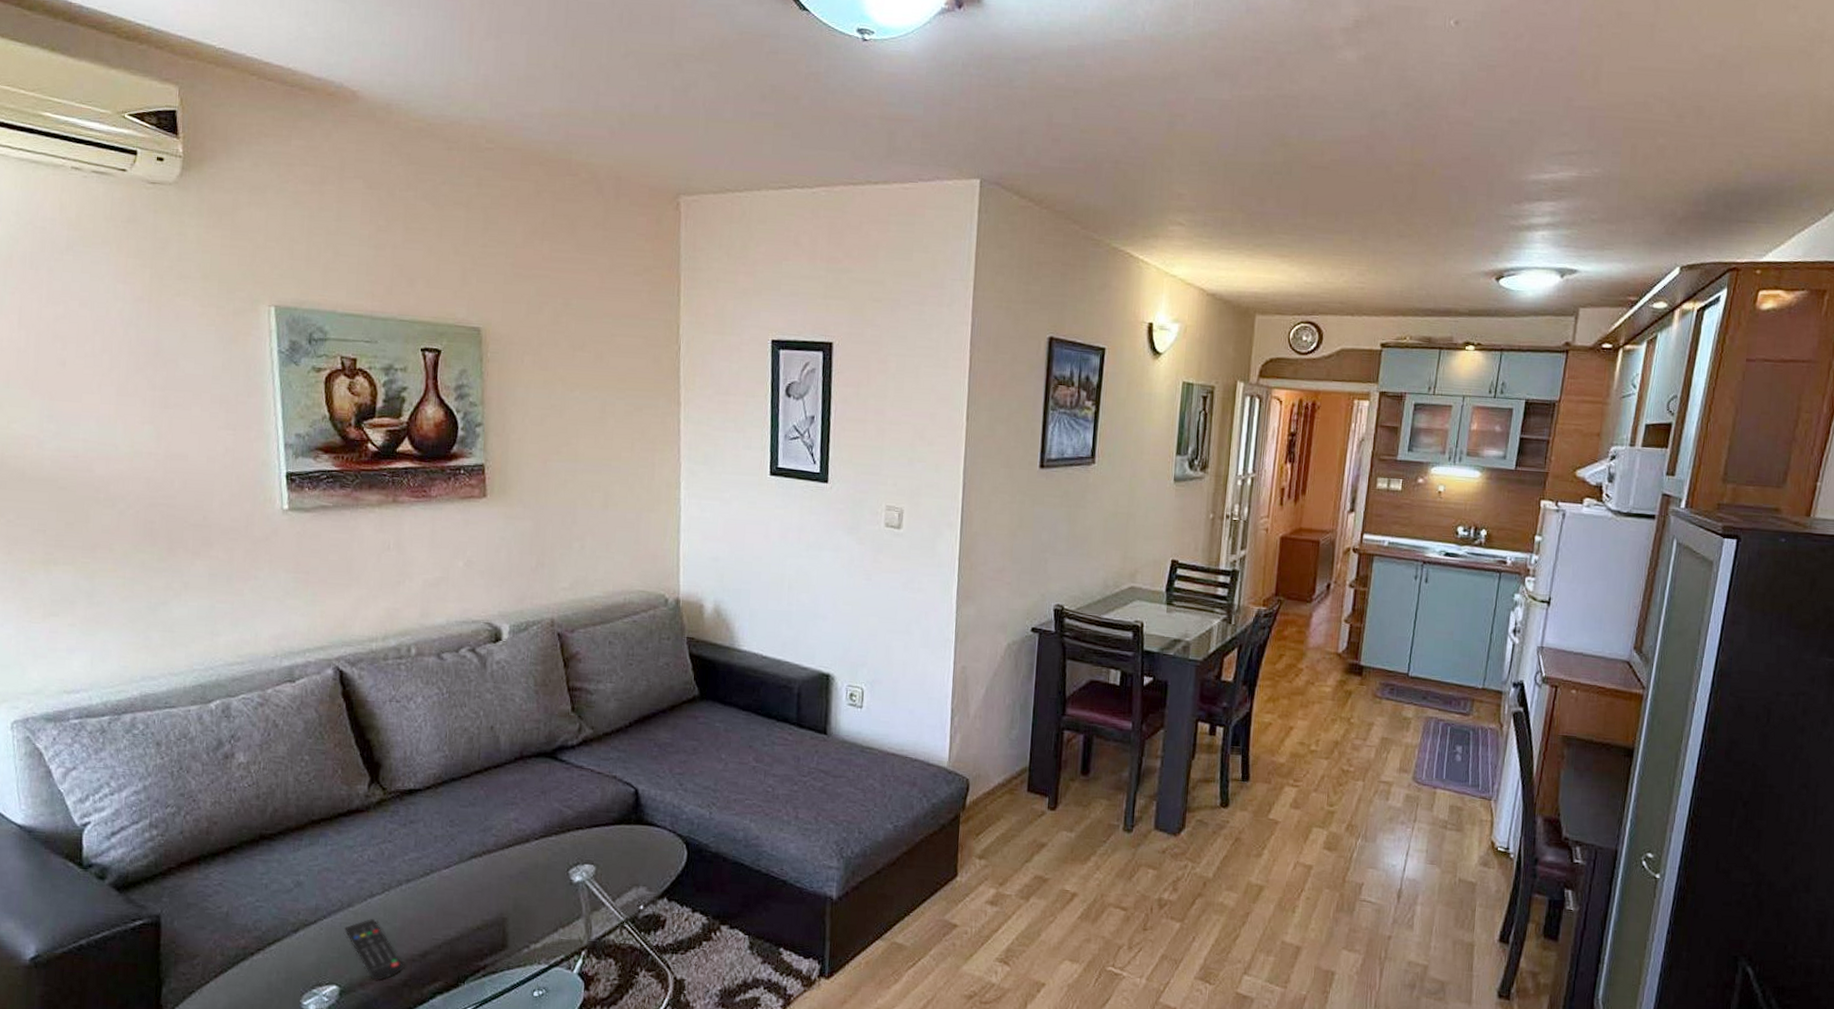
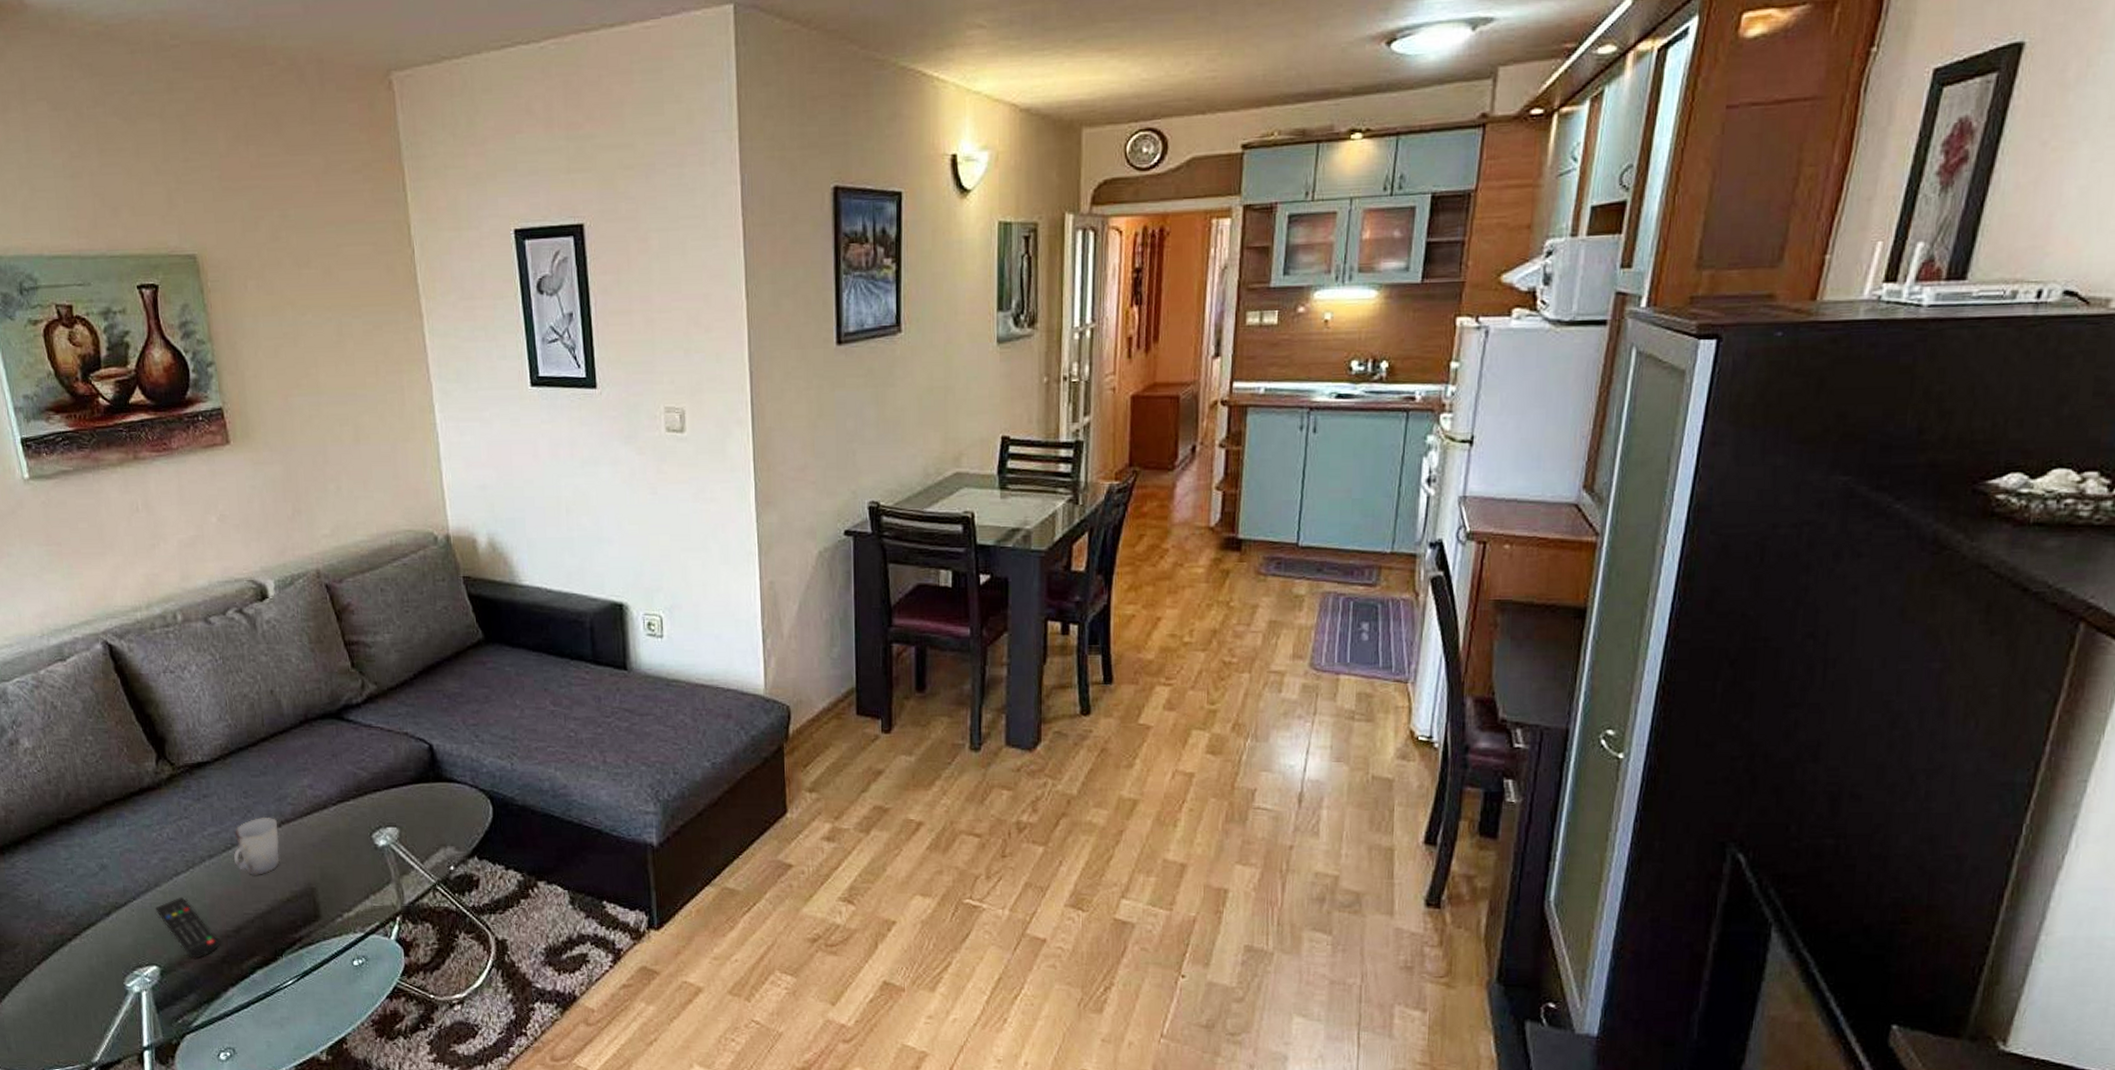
cup: none [430,846,479,902] -> present [233,816,280,875]

